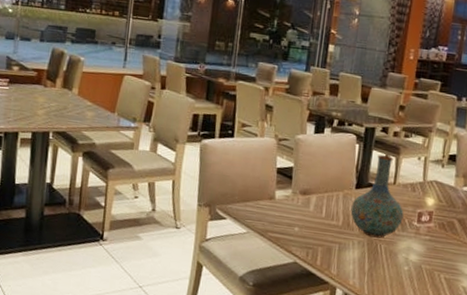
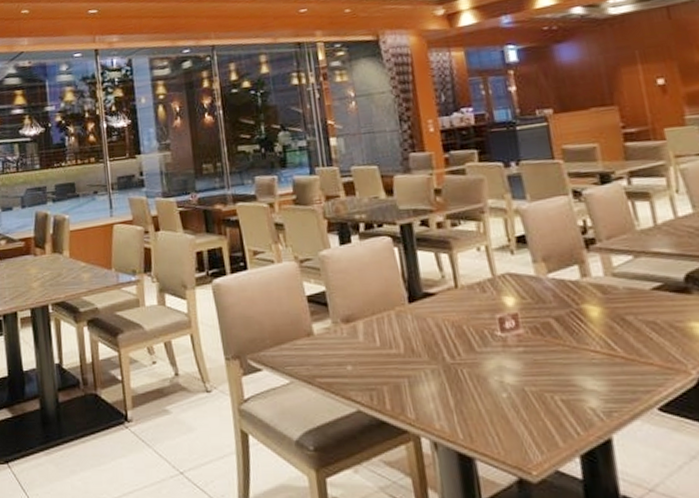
vase: present [350,155,404,238] -> none [409,254,482,362]

